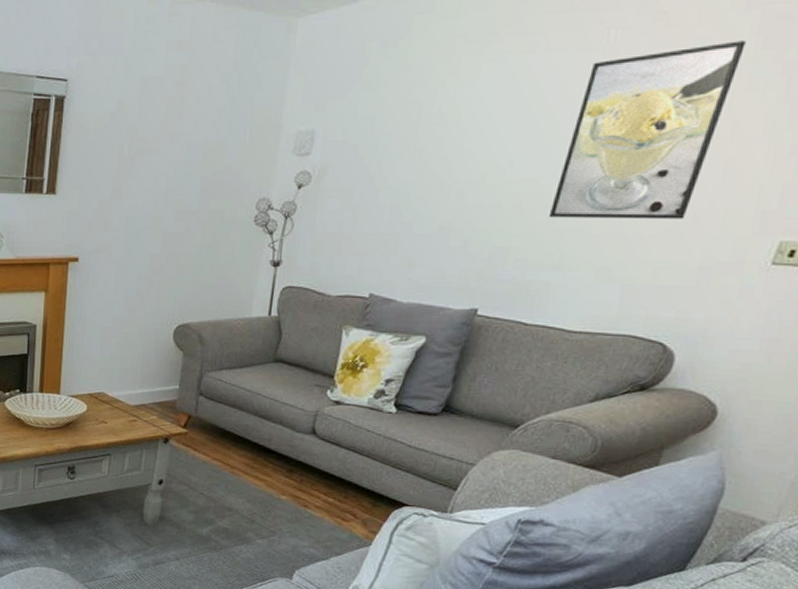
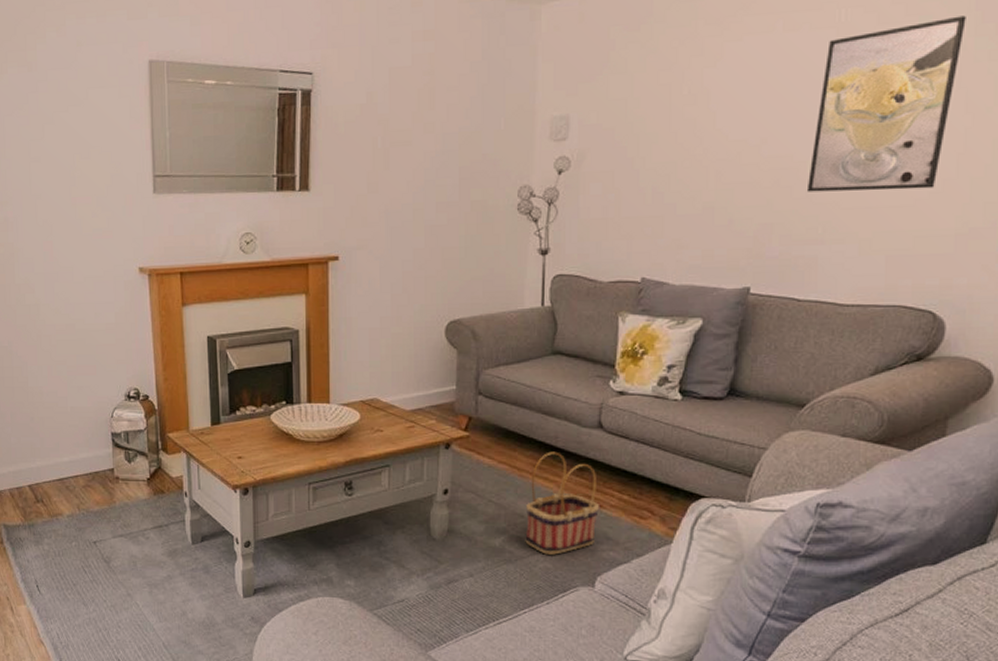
basket: none [230,452,305,547] -> present [525,451,599,555]

